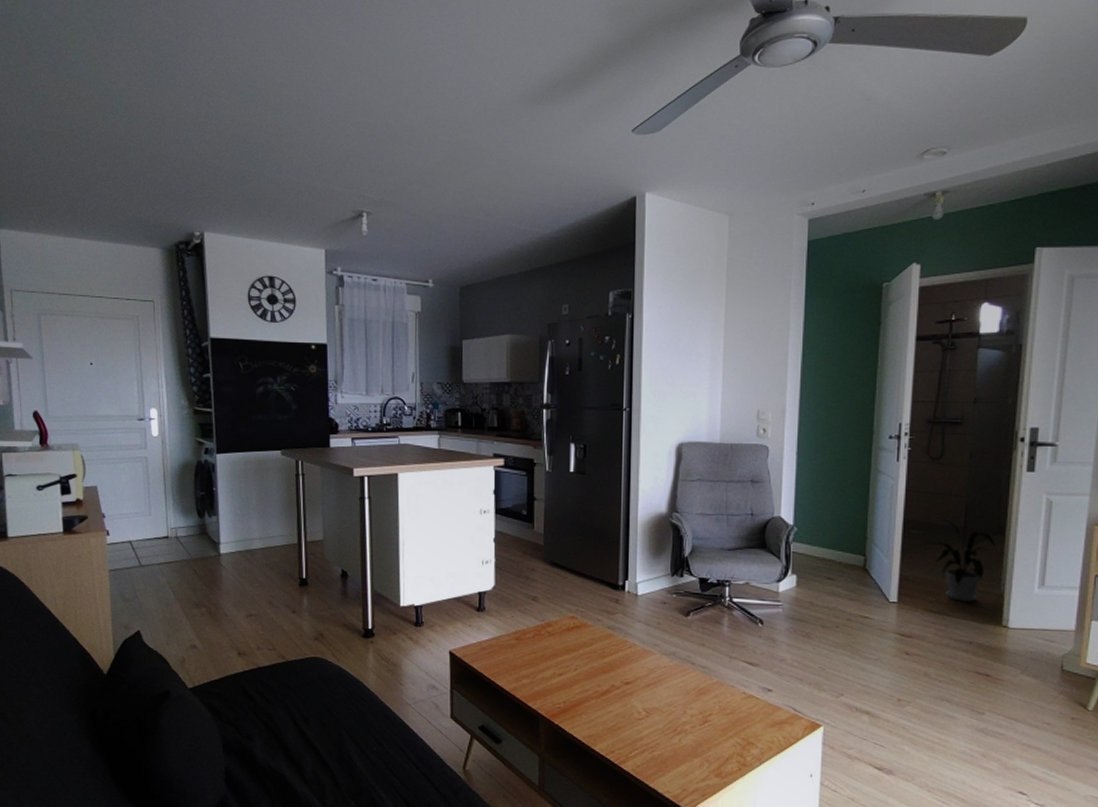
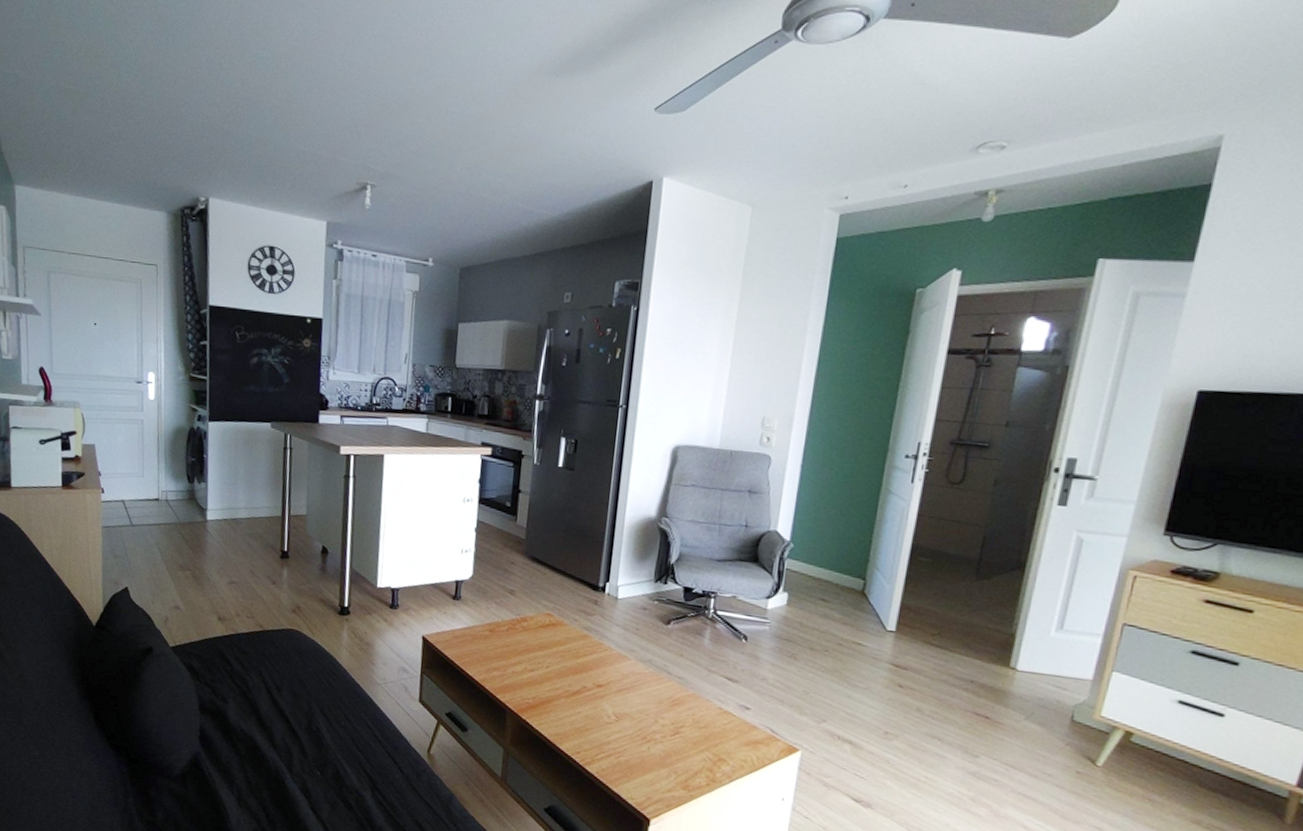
house plant: present [918,517,996,602] -> none [924,546,1013,639]

